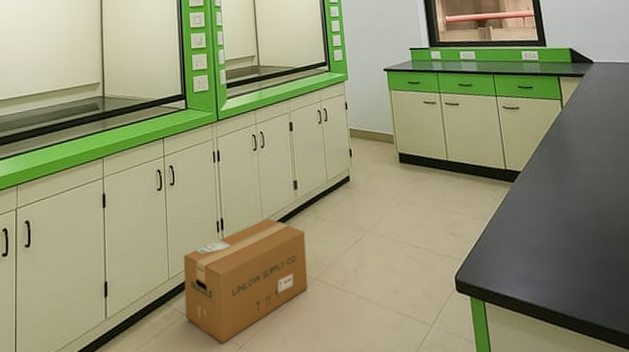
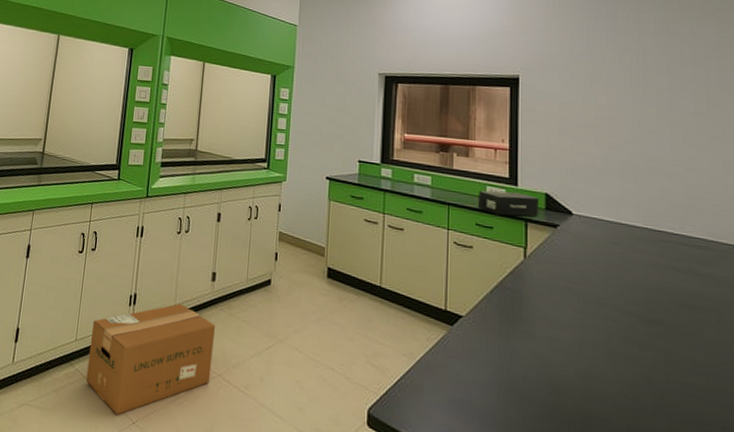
box: none [516,52,567,75] -> present [477,190,540,217]

